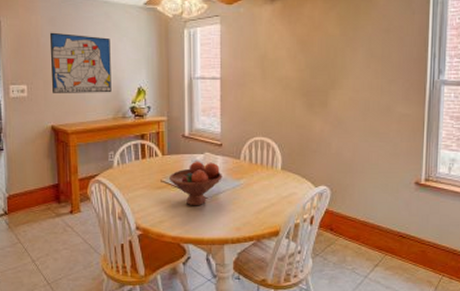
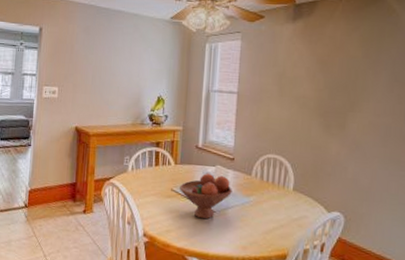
wall art: present [49,32,112,93] -> none [80,40,137,100]

